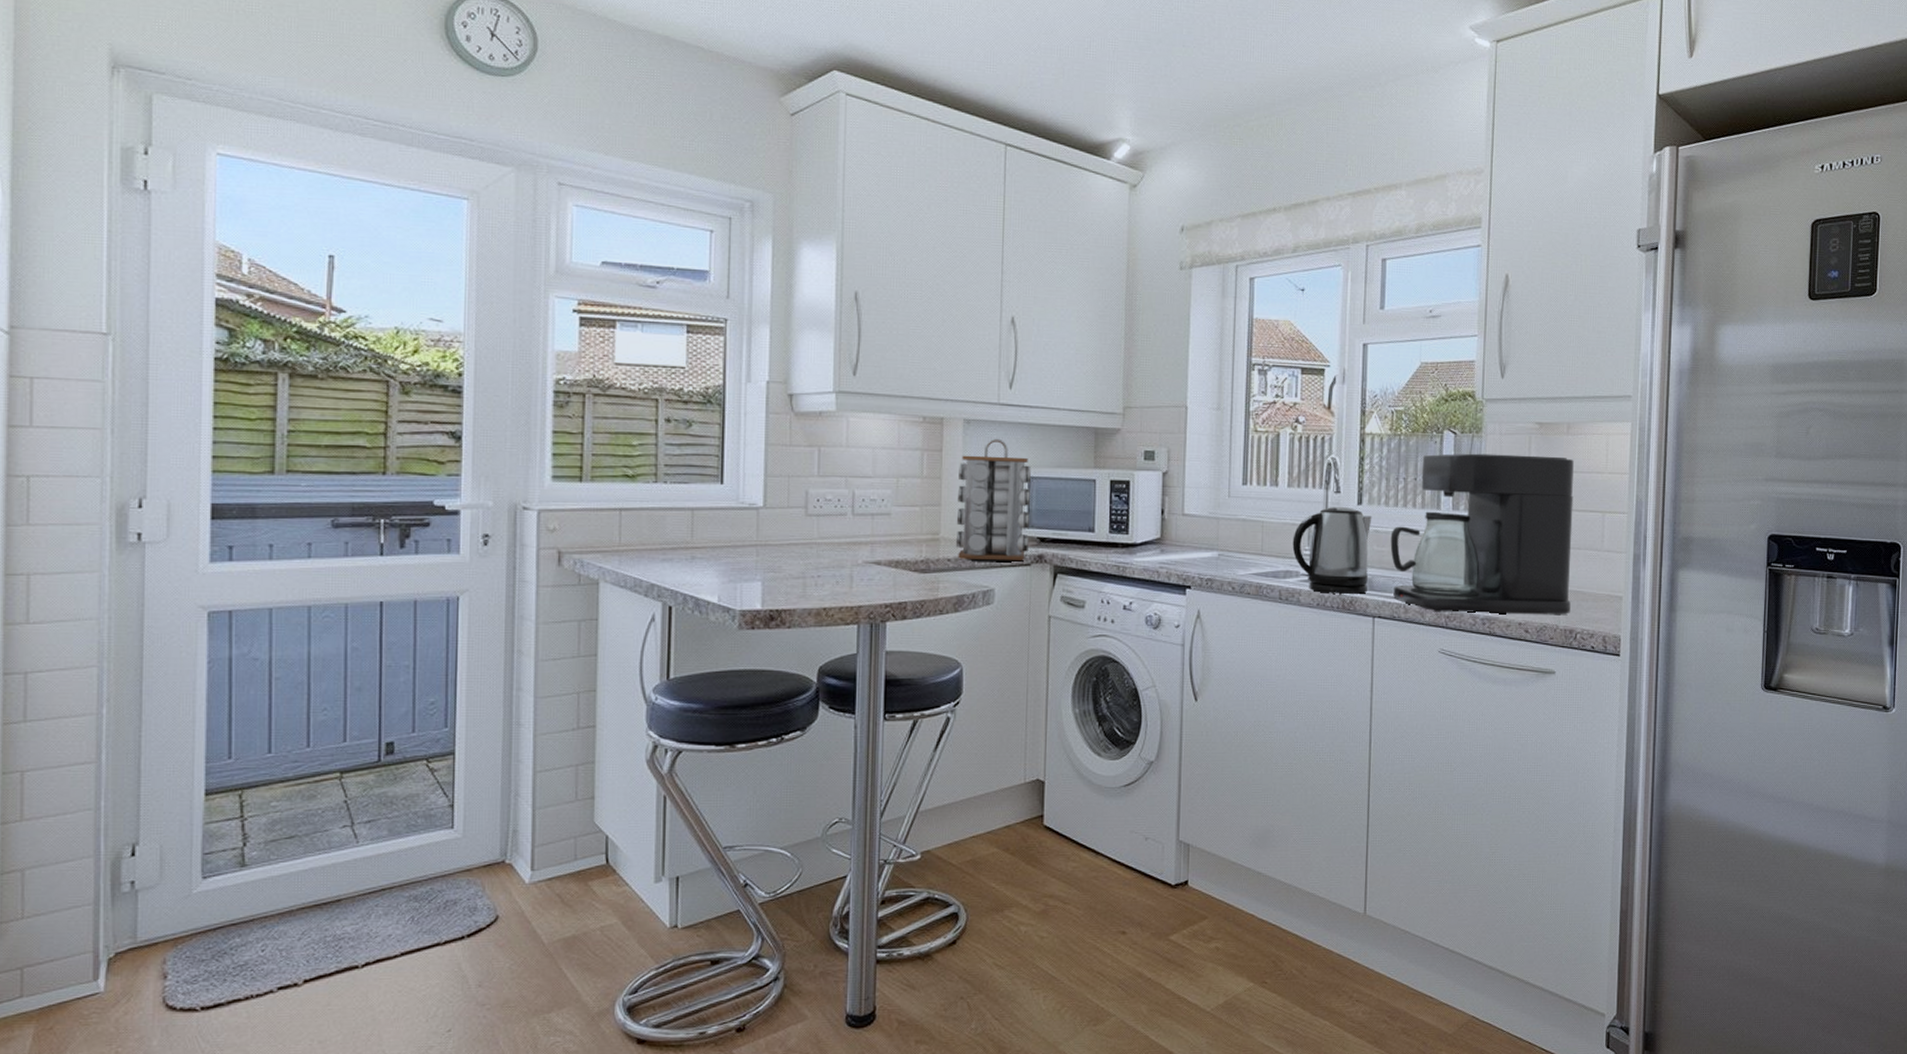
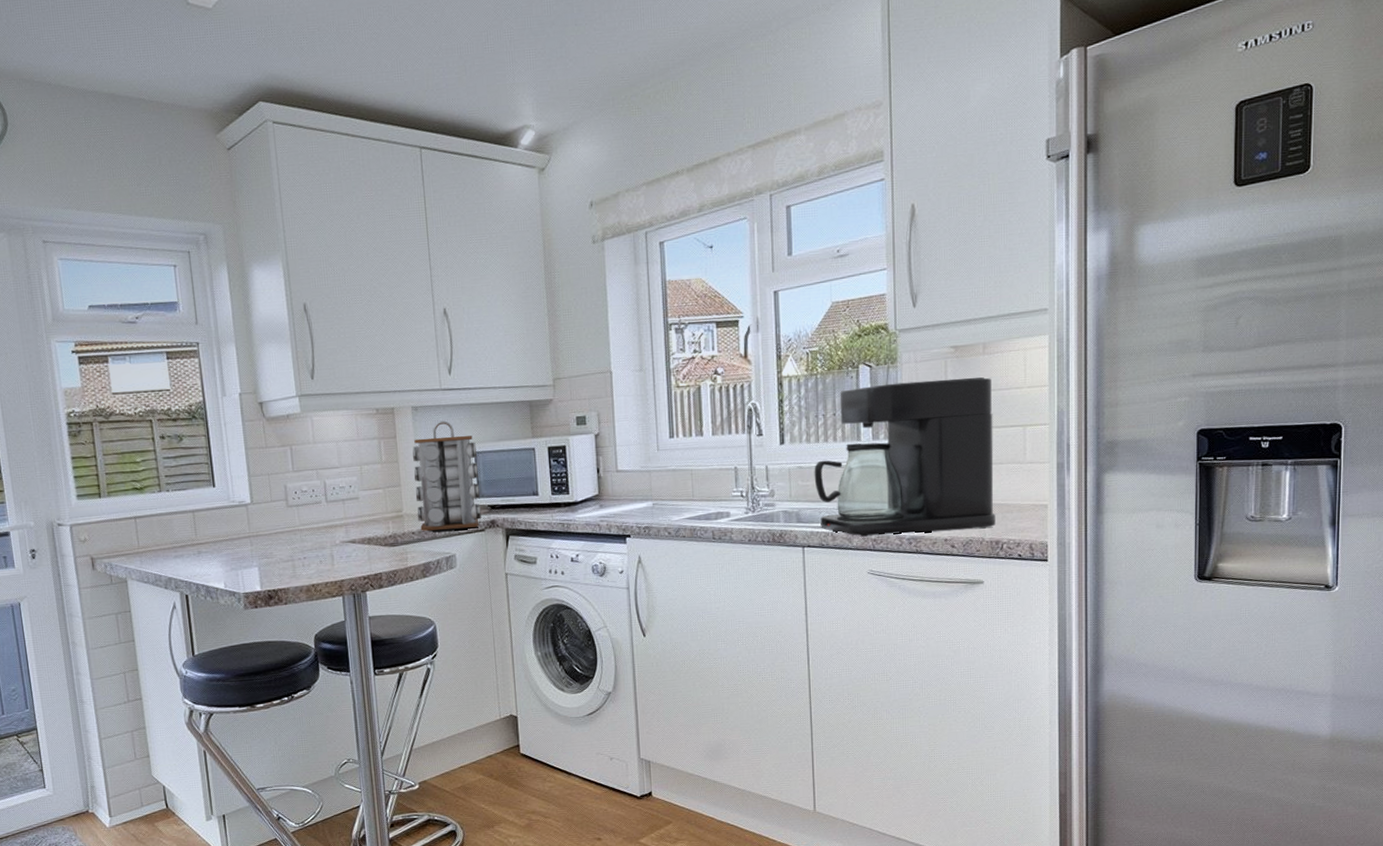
kettle: present [1292,506,1372,594] -> none [721,447,796,529]

